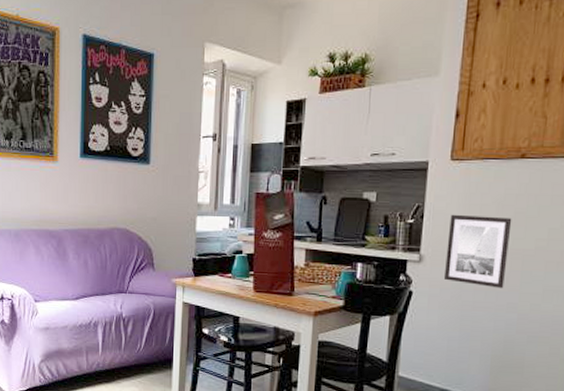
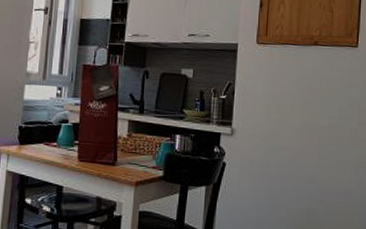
wall art: present [443,214,512,289] -> none [252,92,309,162]

